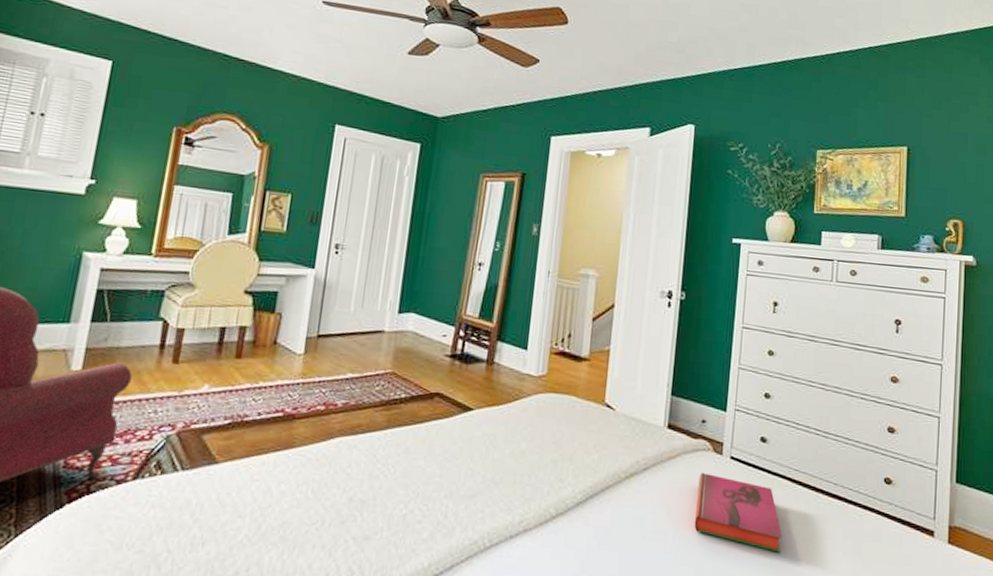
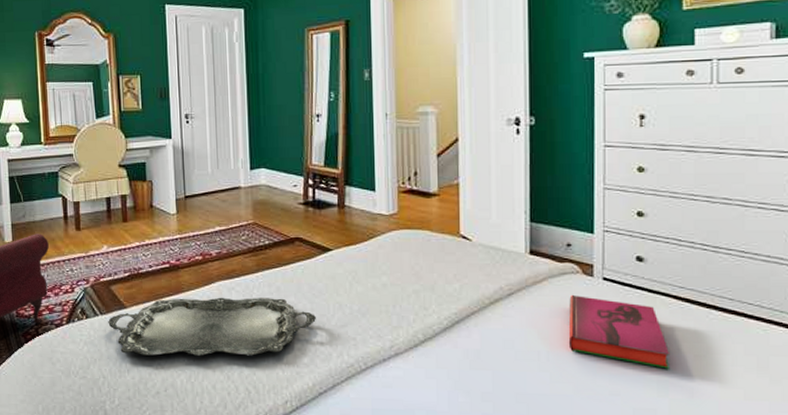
serving tray: none [189,454,444,528] -> present [108,297,316,357]

